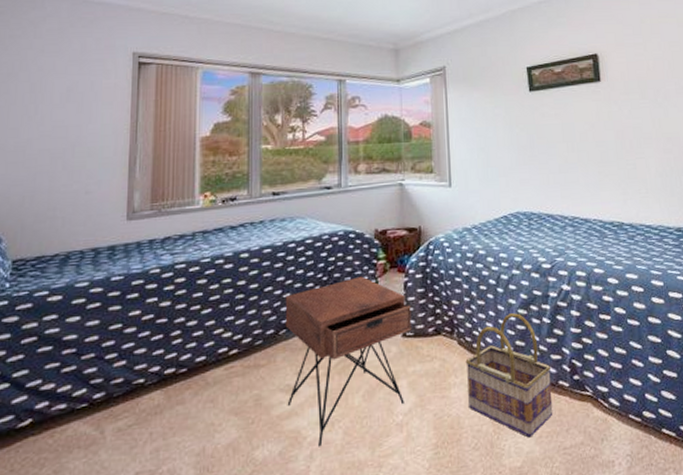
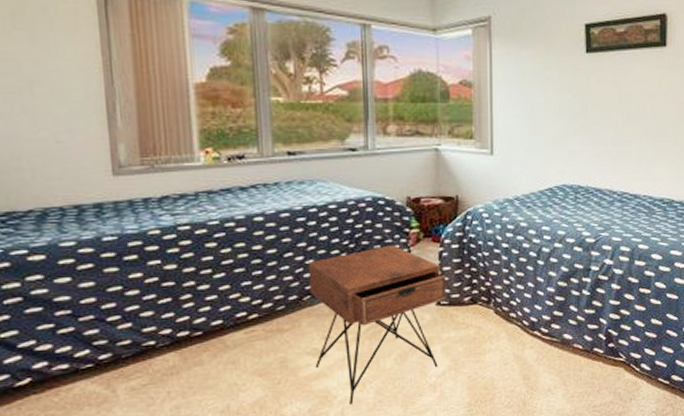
basket: present [465,313,553,438] -> none [501,285,588,397]

